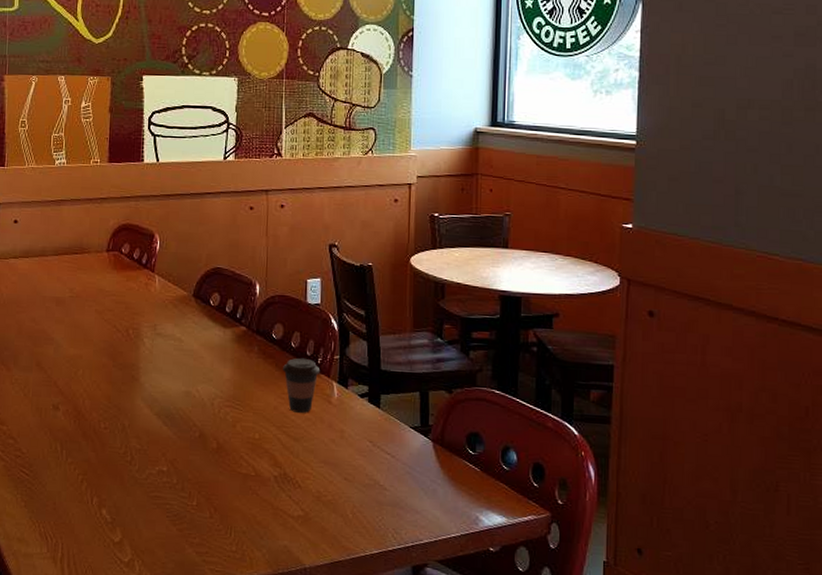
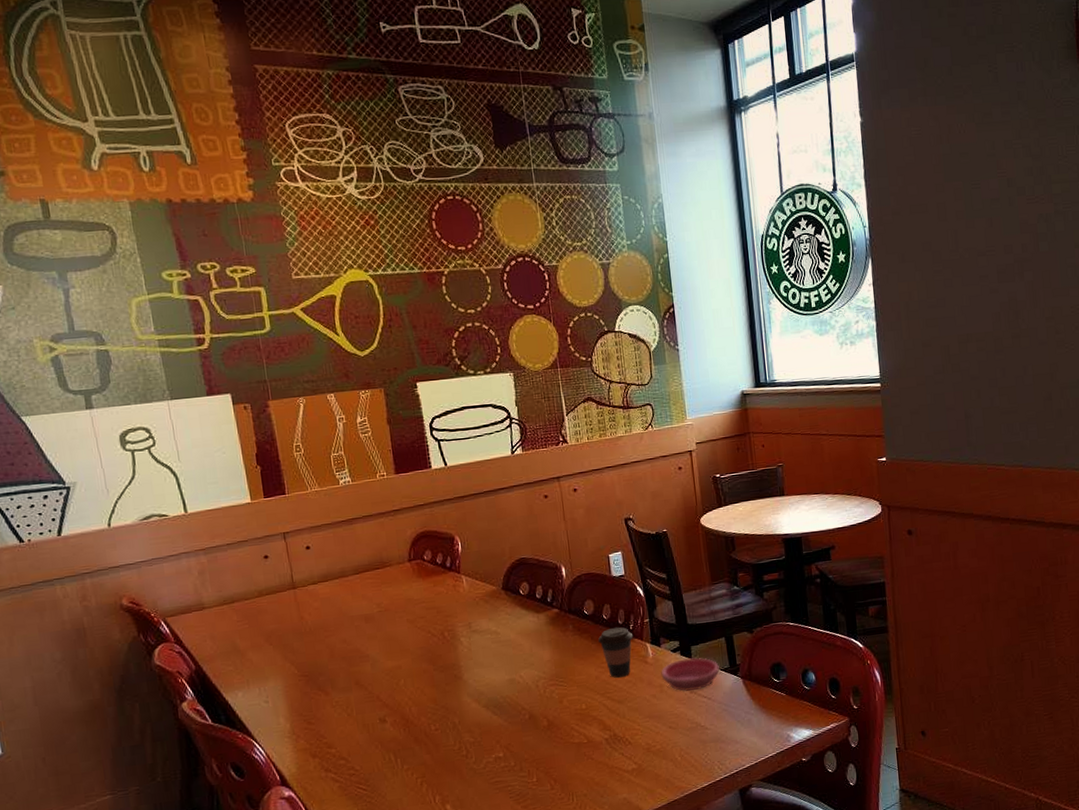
saucer: none [344,407,409,444] -> present [661,657,720,691]

